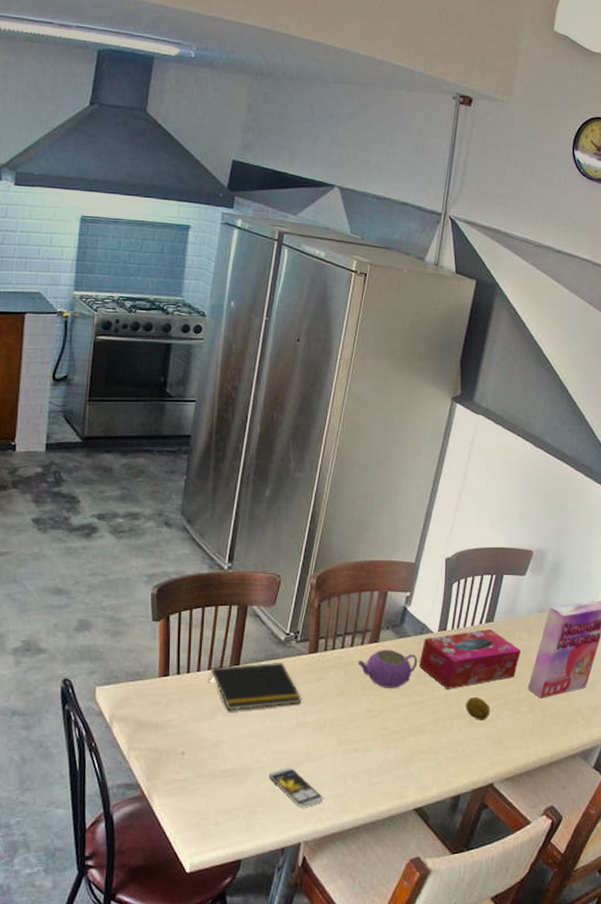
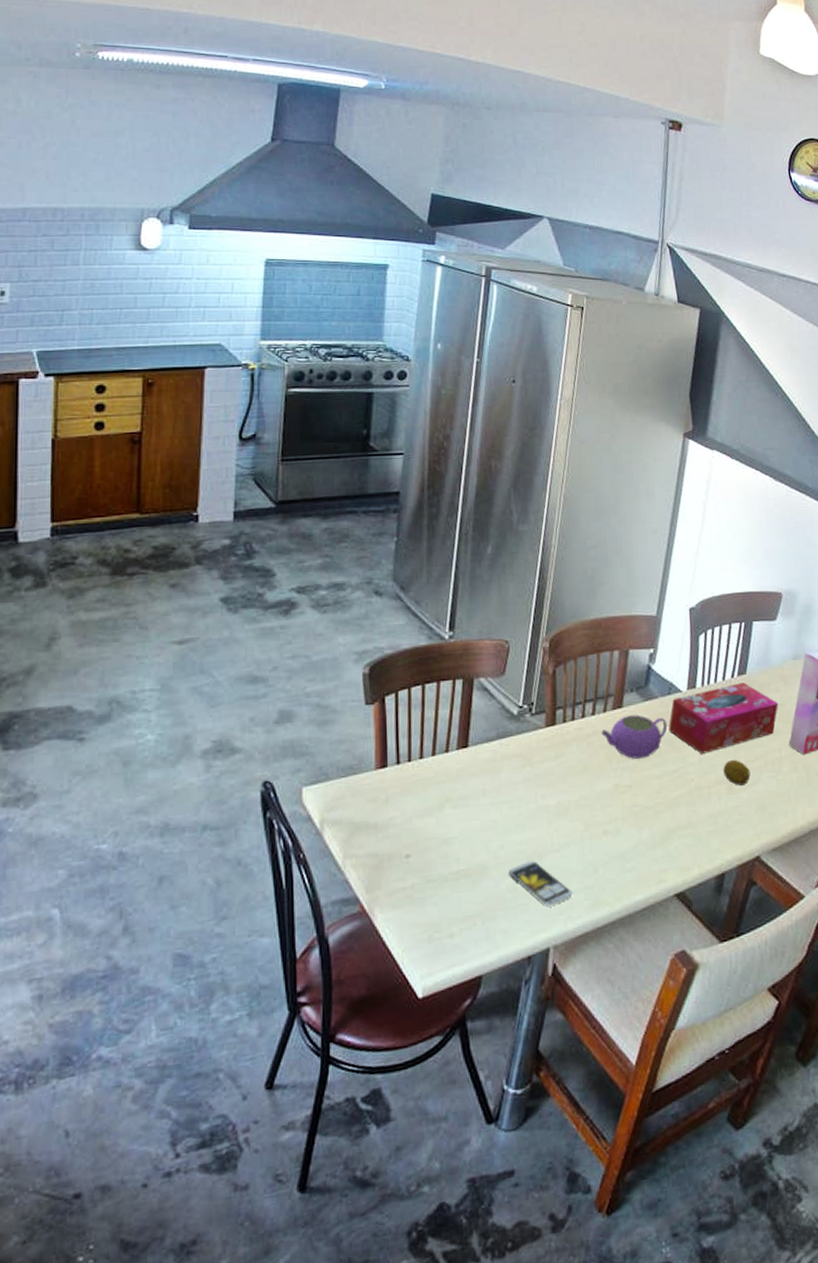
notepad: present [209,662,302,711] -> none [433,739,541,801]

